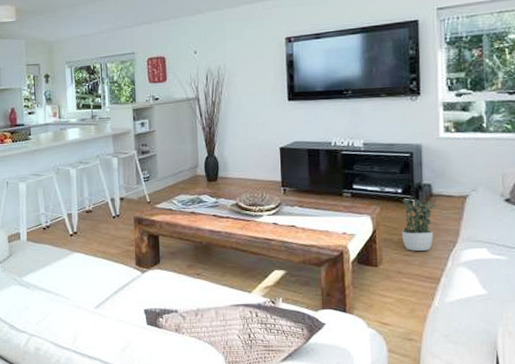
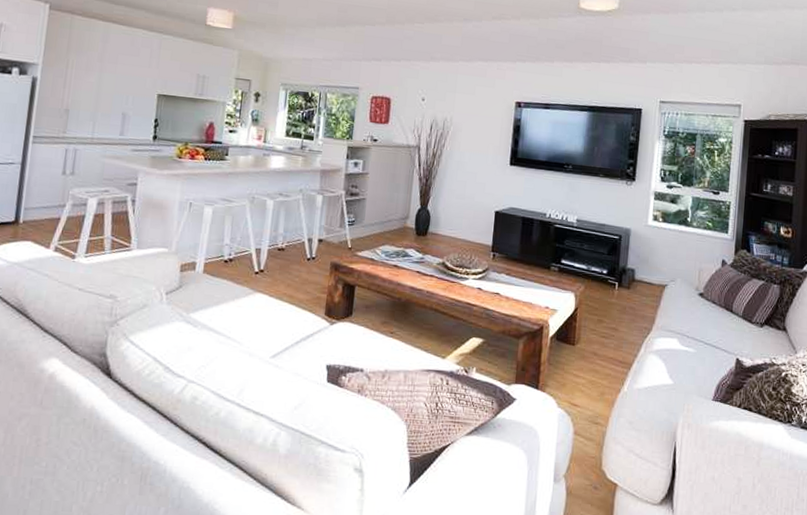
potted plant: present [401,195,436,251] -> none [601,277,637,335]

